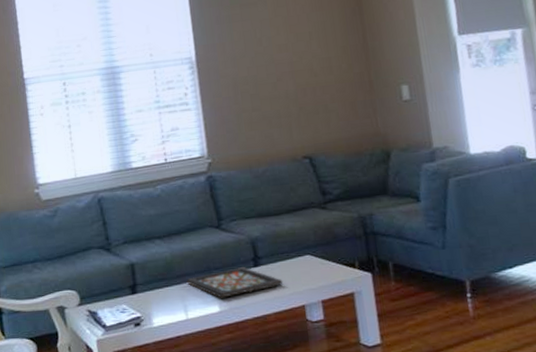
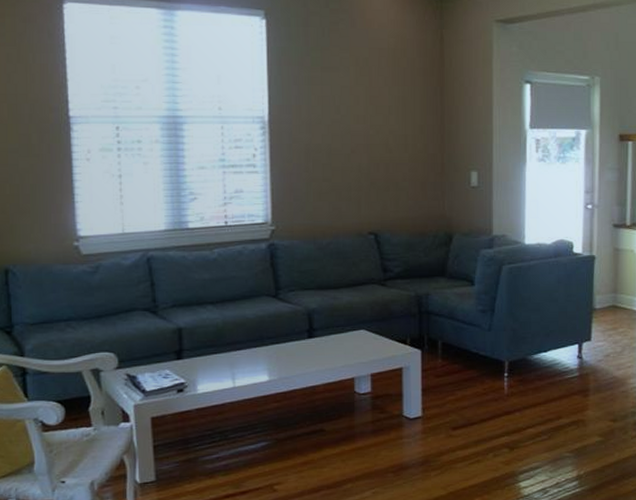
decorative tray: present [186,266,283,298] -> none [237,337,336,368]

